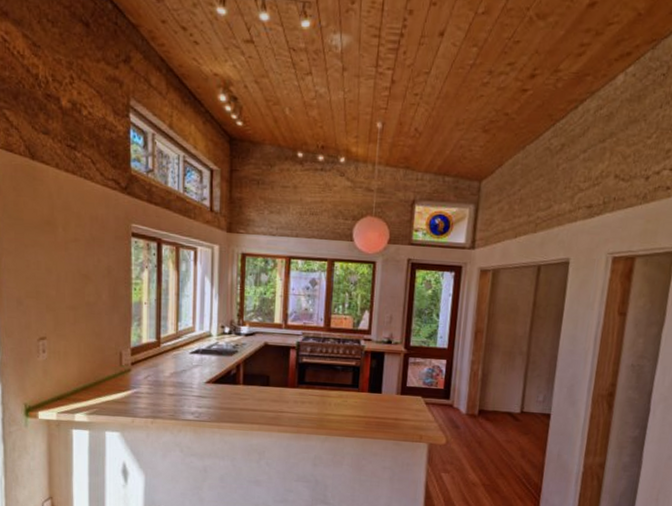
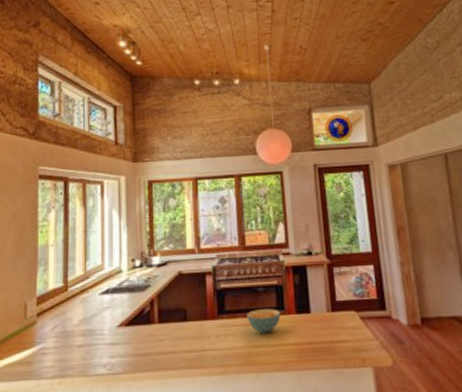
cereal bowl: none [324,384,355,405] -> present [247,308,281,334]

